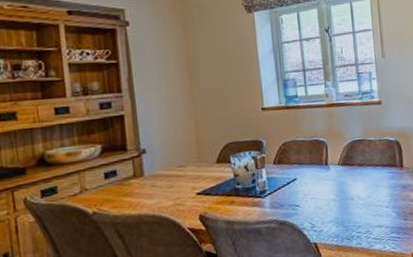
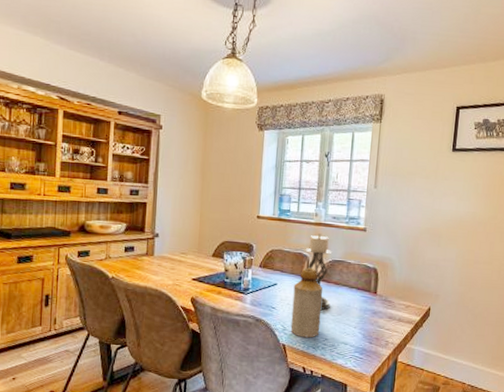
bottle: none [315,153,352,231] -> present [290,267,323,338]
candle holder: none [321,115,358,196] -> present [305,233,331,310]

